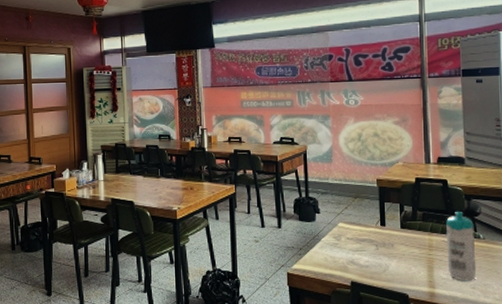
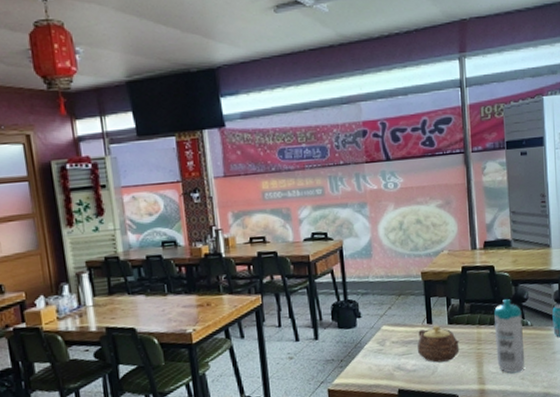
teapot: none [370,228,411,262] -> present [417,325,460,363]

